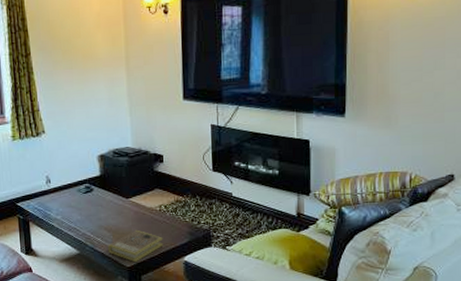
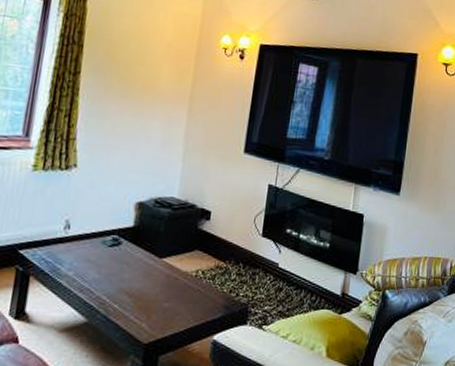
book: present [108,229,163,262] -> none [124,297,194,337]

